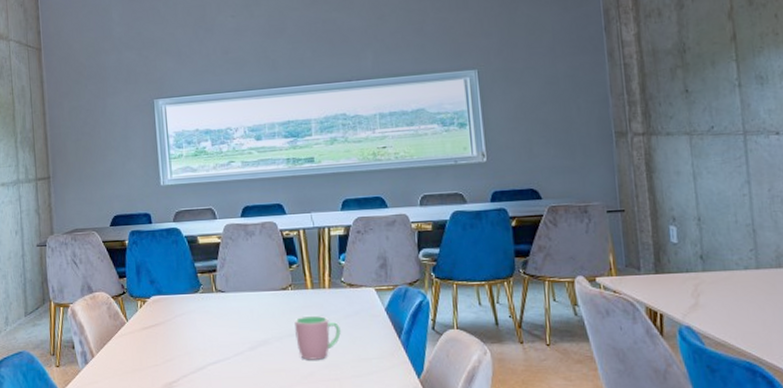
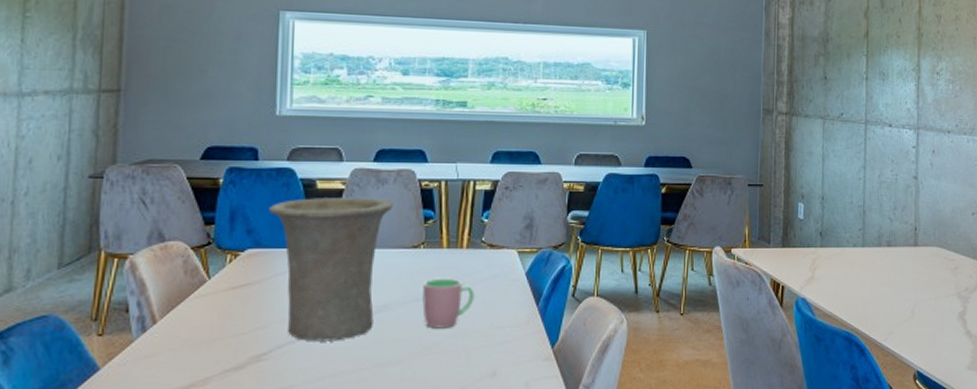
vase: none [163,248,261,372] -> present [268,198,393,342]

